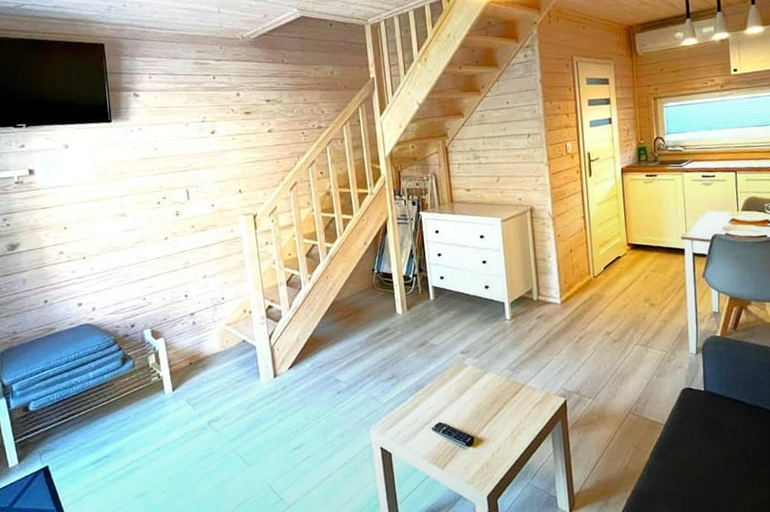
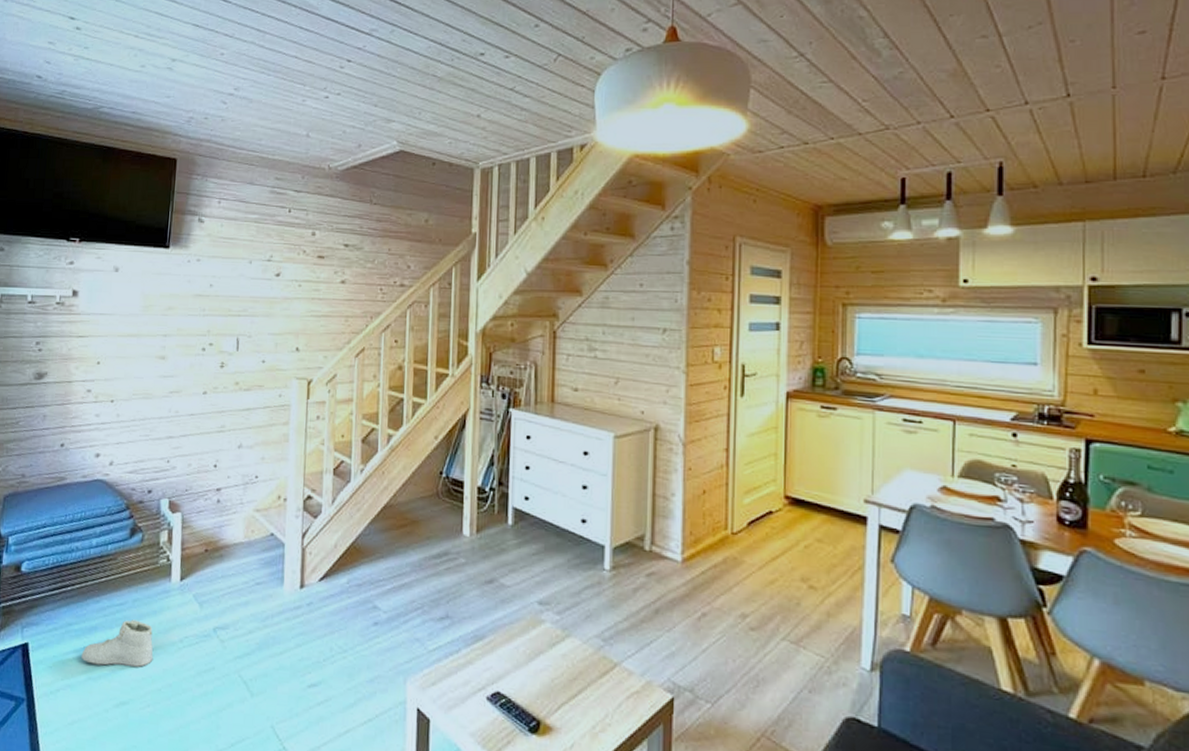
sneaker: none [97,429,161,471] -> present [81,619,153,667]

